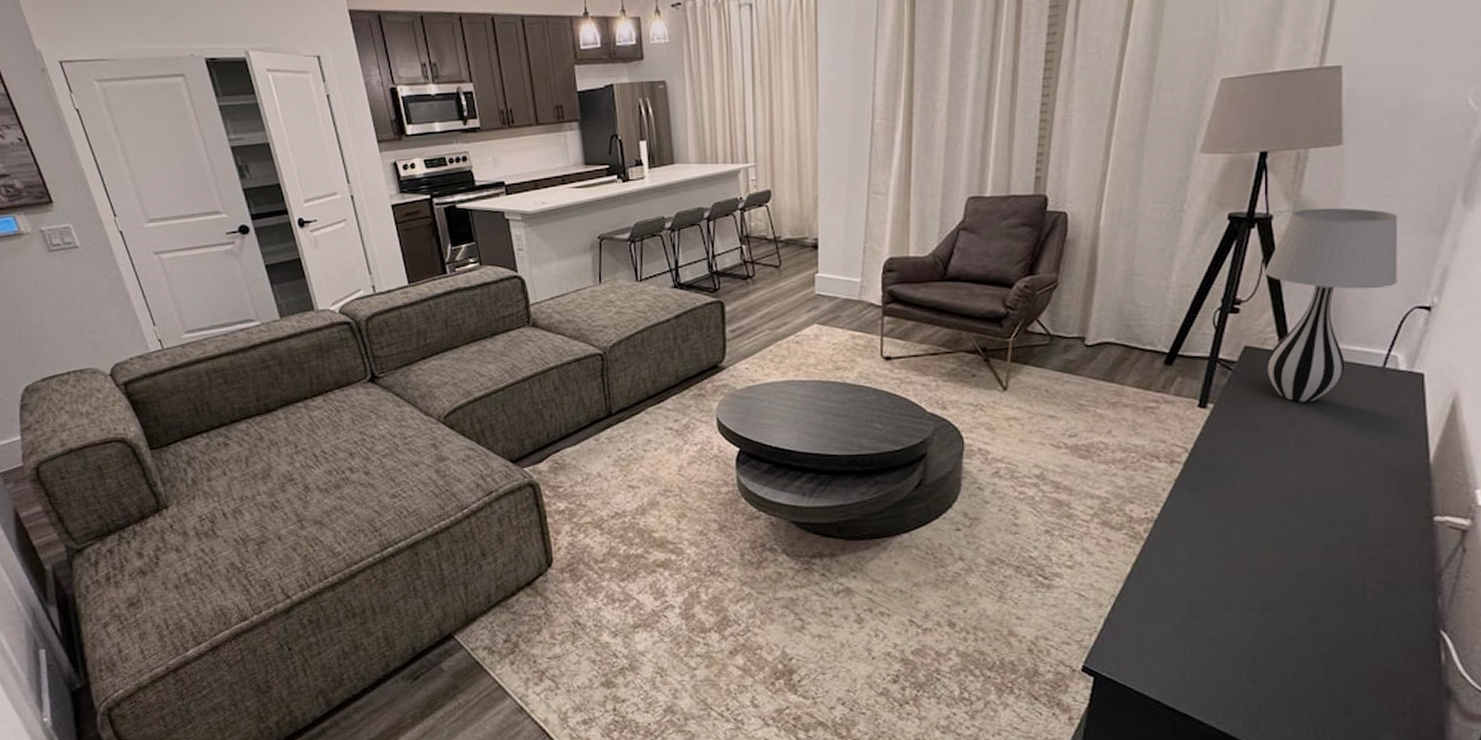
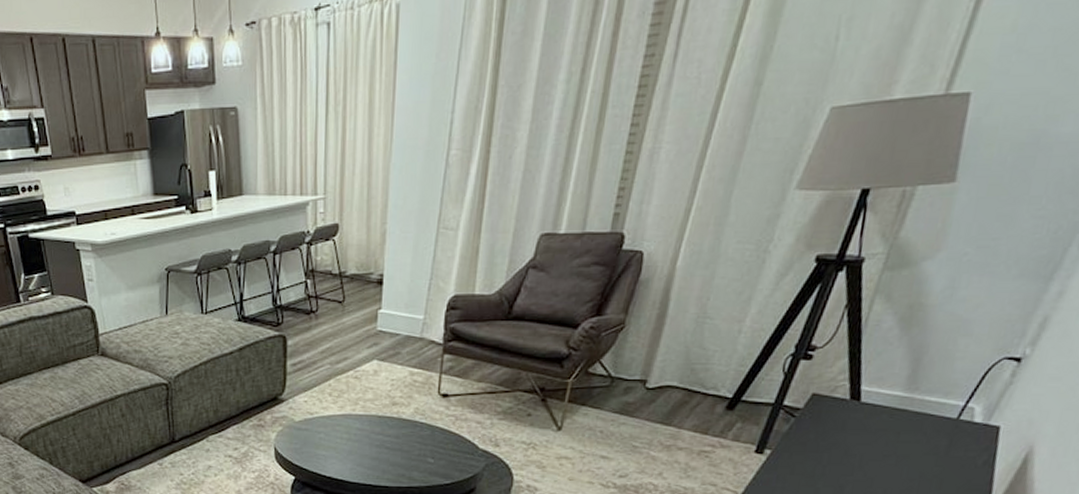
table lamp: present [1264,207,1398,402] -> none [831,251,1004,452]

